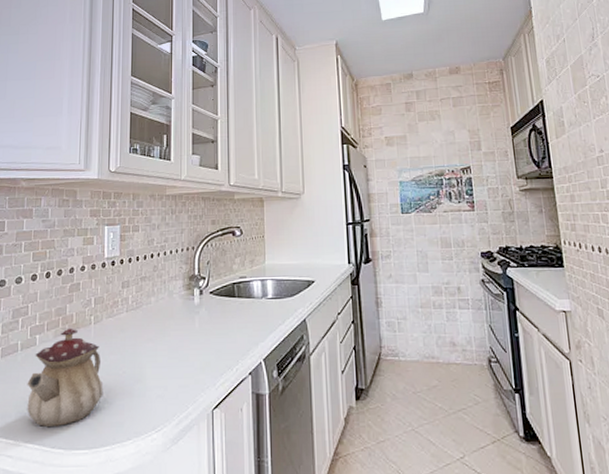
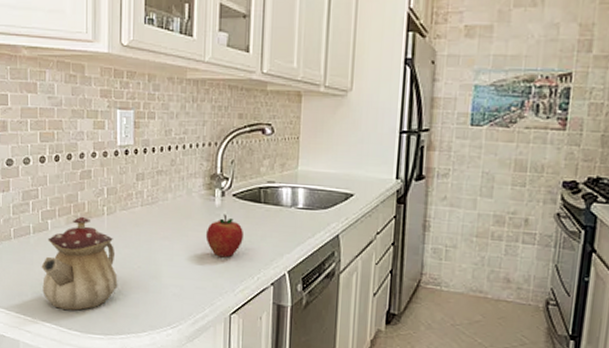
apple: none [186,311,221,353] -> present [205,214,243,258]

